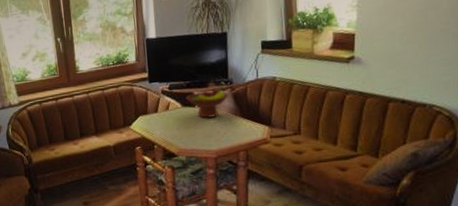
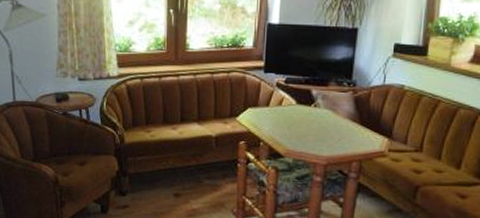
fruit bowl: present [186,87,229,118] -> none [303,88,350,120]

